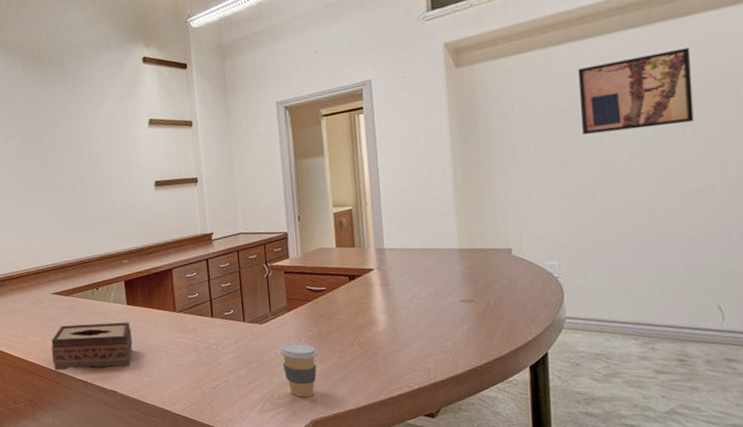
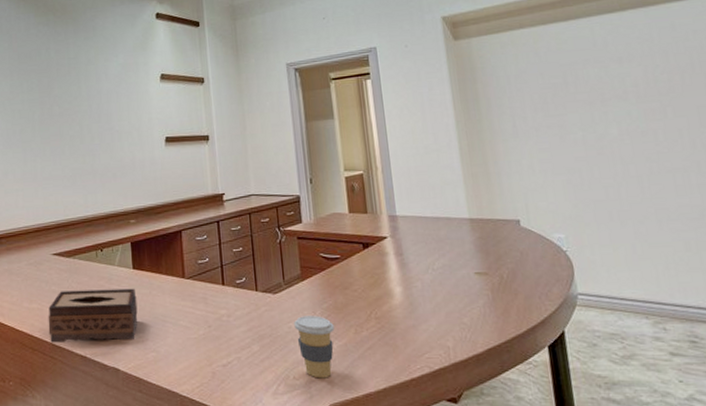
wall art: present [577,48,694,134] -> none [564,34,673,109]

